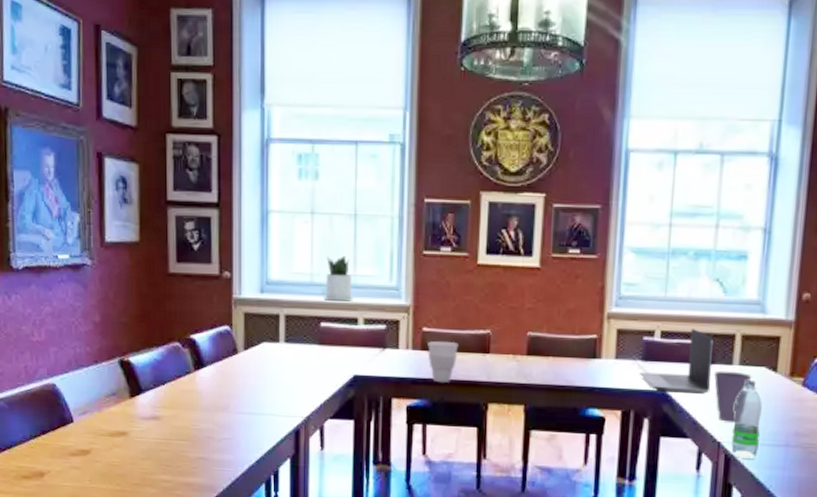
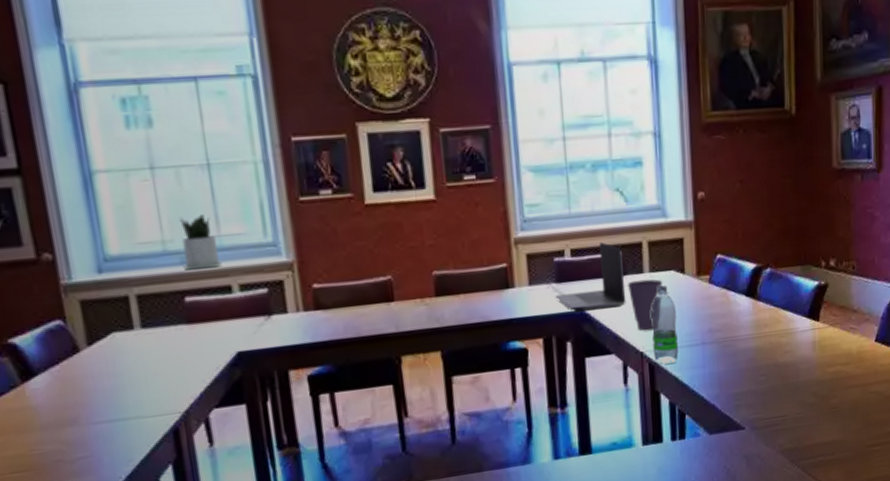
cup: present [427,341,459,384] -> none [321,295,358,344]

